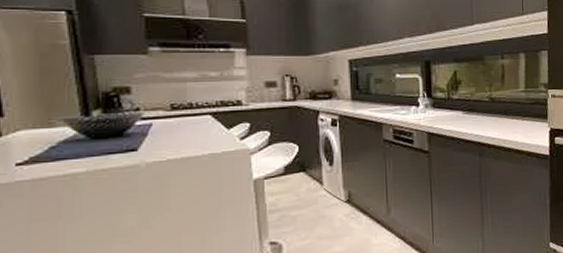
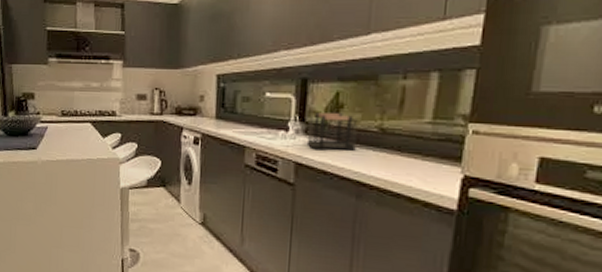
dish rack: none [434,87,474,121] -> present [306,112,358,152]

